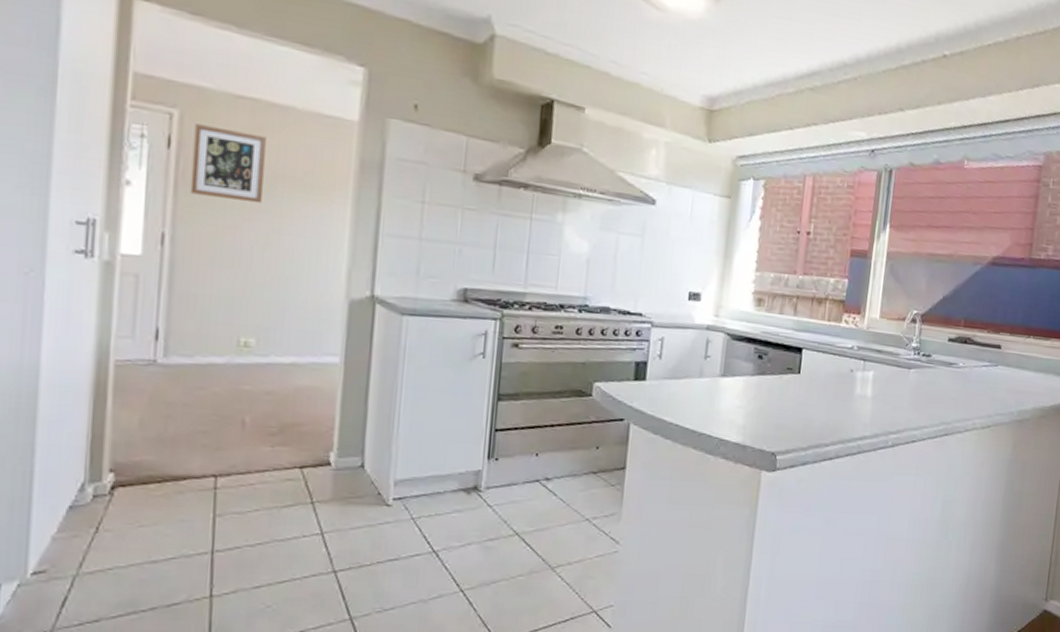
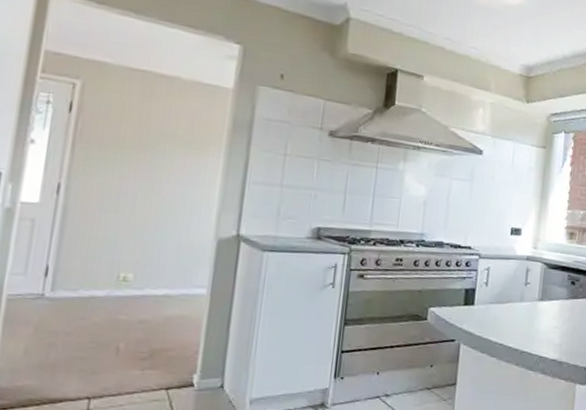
wall art: present [190,124,266,204] -> none [85,92,154,158]

